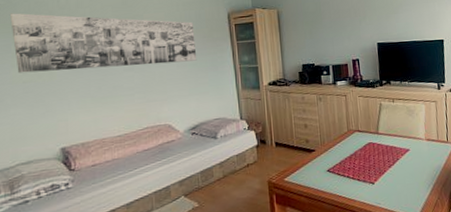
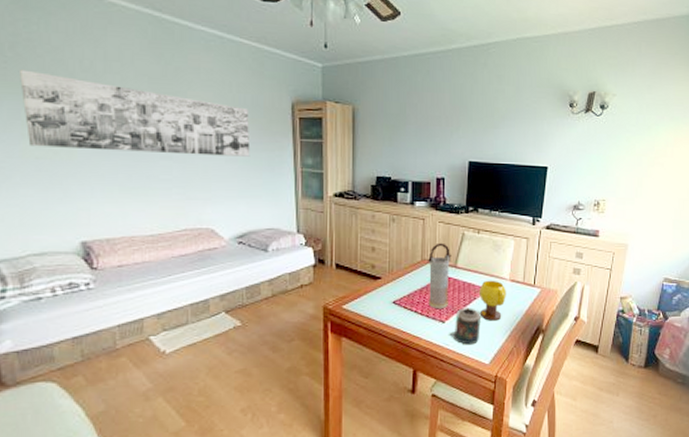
vase: none [353,114,376,172] -> present [428,243,452,308]
candle: none [379,168,406,202] -> present [449,308,481,345]
mug: none [401,141,425,178] -> present [479,280,506,321]

